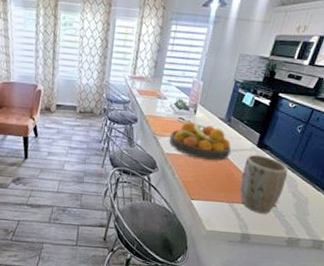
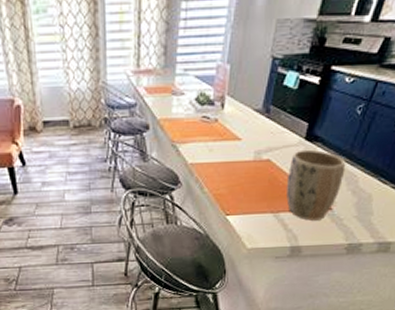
fruit bowl: present [169,121,231,161] -> none [192,119,272,165]

